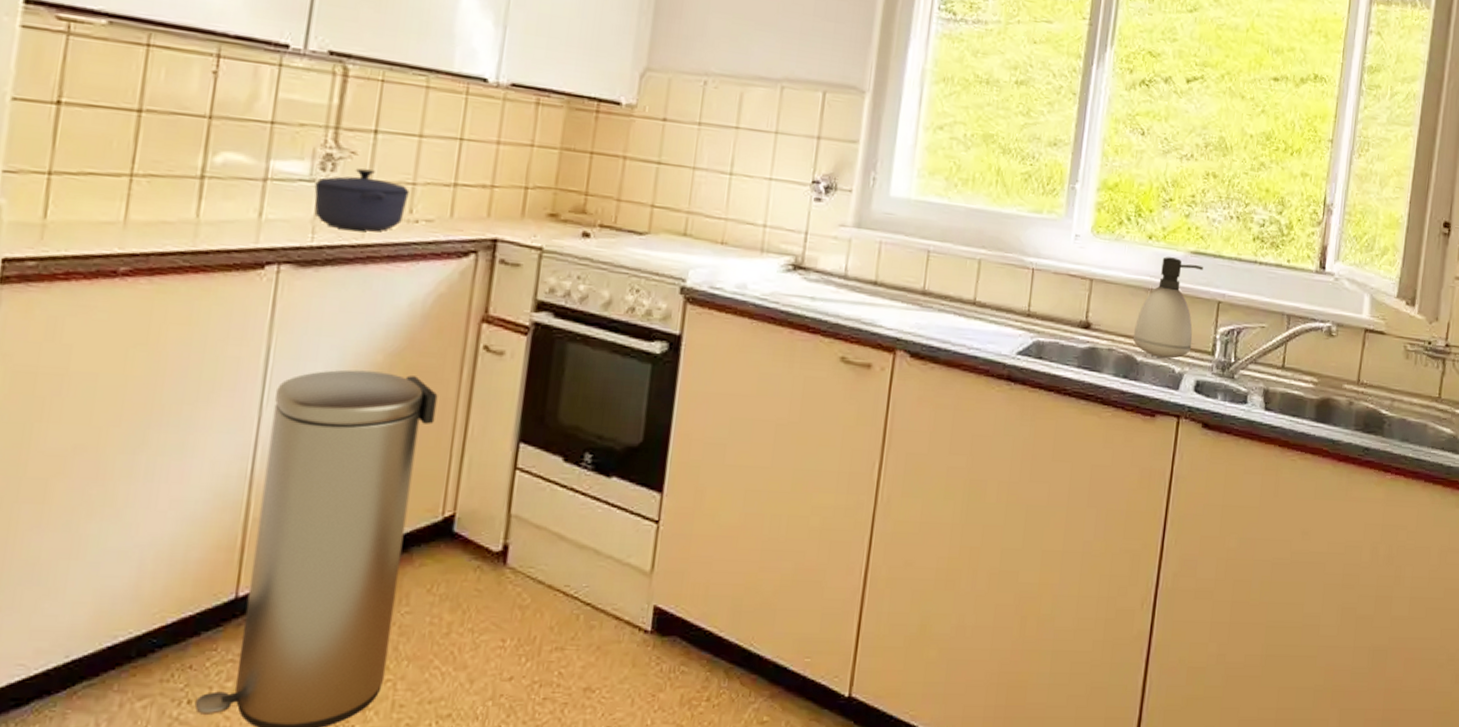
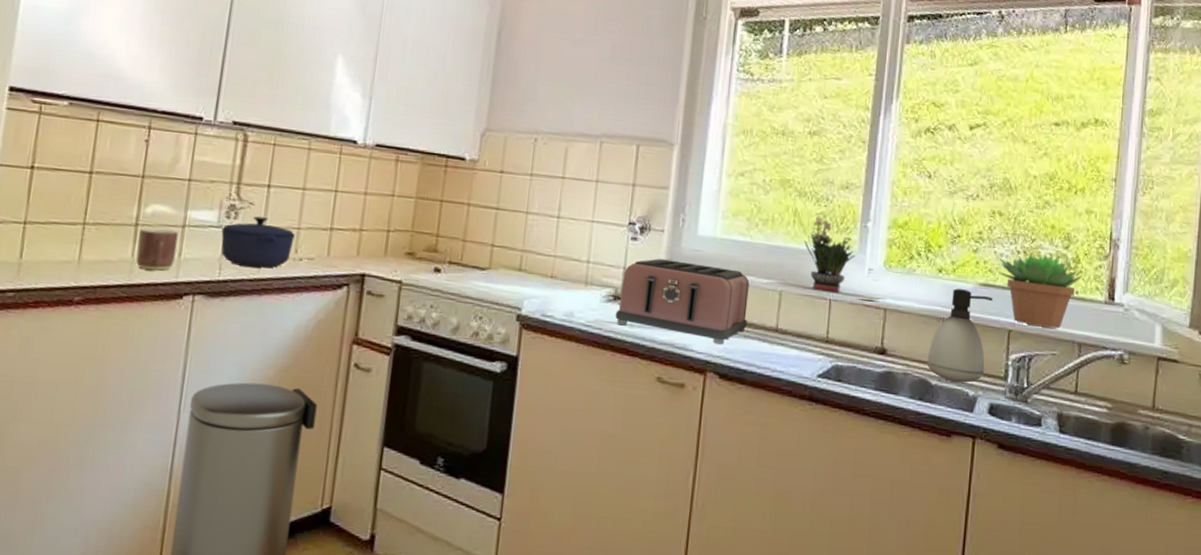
mug: none [201,181,258,234] -> present [135,228,179,271]
toaster: none [794,222,946,320] -> present [615,259,750,345]
potted flower: none [965,176,1093,270] -> present [766,216,887,301]
succulent plant: none [1210,220,1294,300] -> present [998,254,1082,329]

